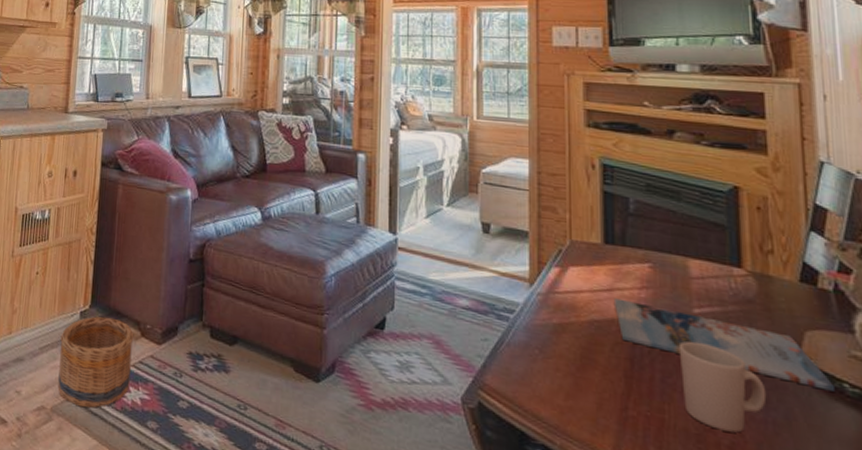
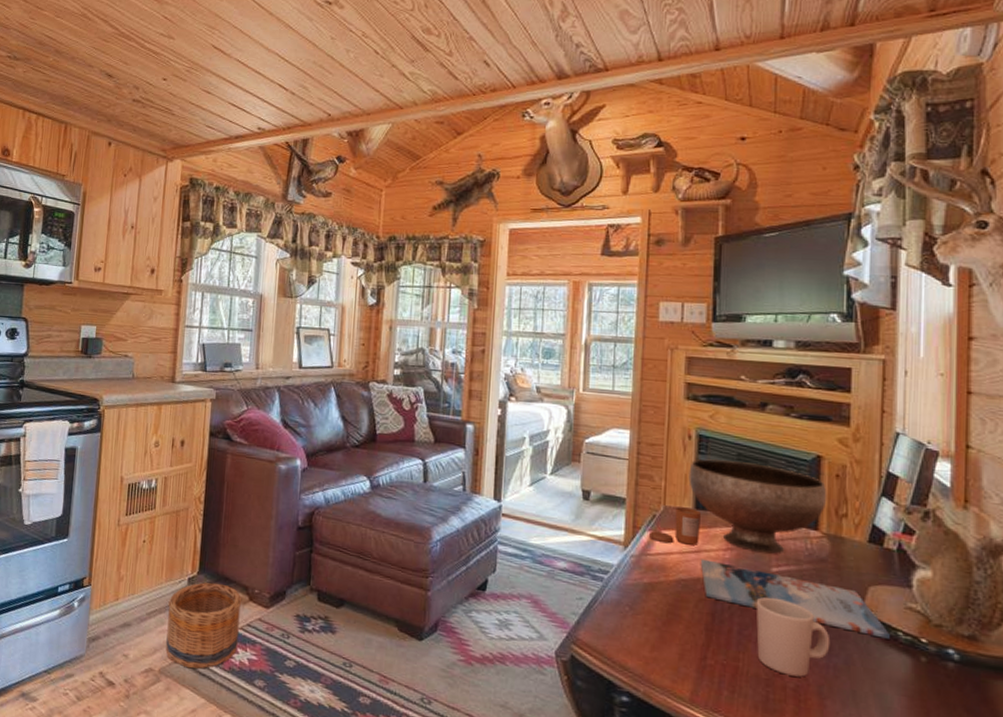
candle: none [555,241,611,283] -> present [648,507,701,545]
bowl: none [595,190,749,293] -> present [689,459,827,554]

